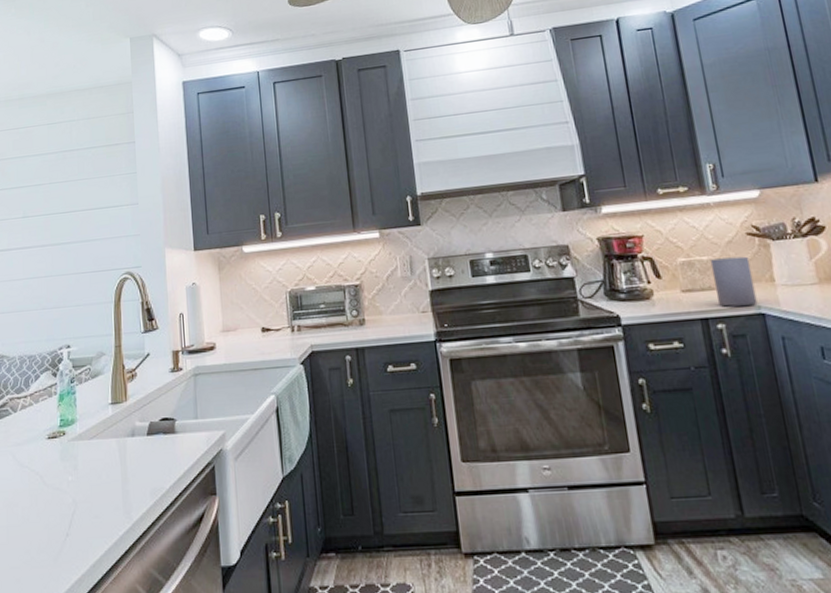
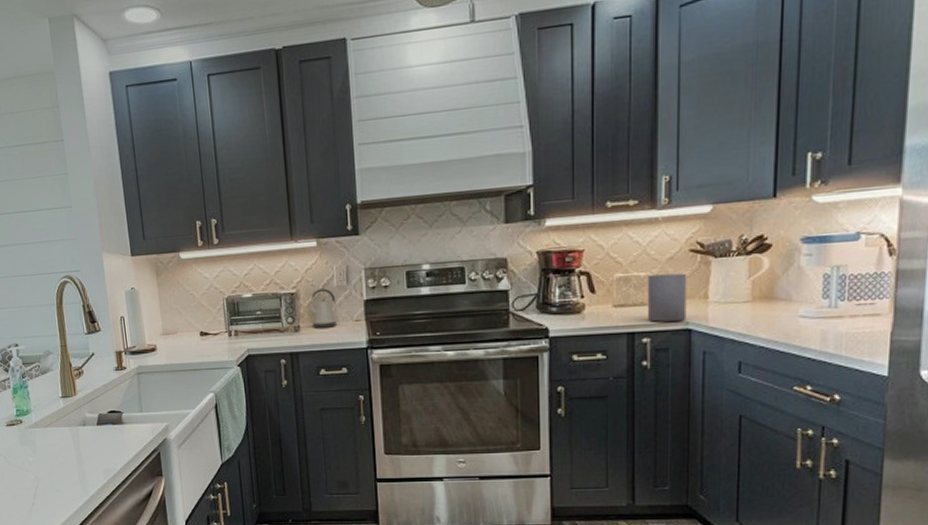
kettle: none [372,279,405,323] -> present [307,288,339,330]

